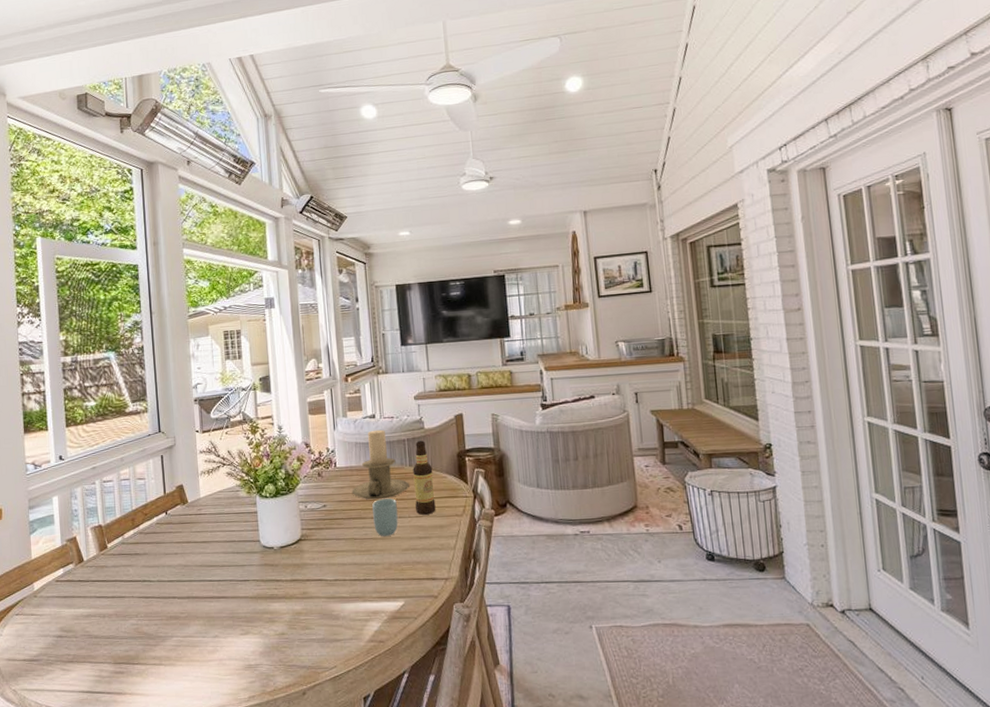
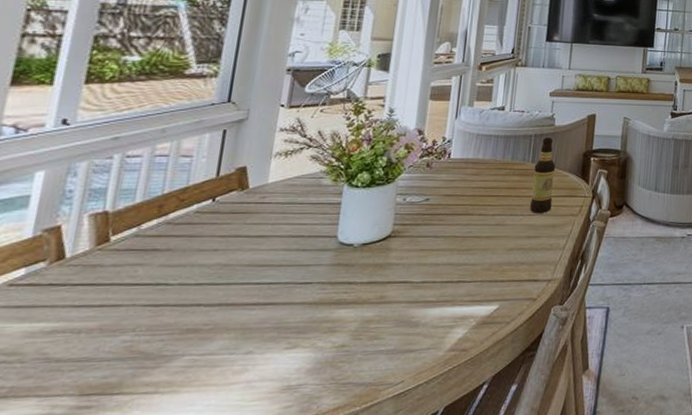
candle holder: present [351,429,409,500] -> none [462,122,528,195]
cup: present [372,499,398,536] -> none [480,195,511,234]

